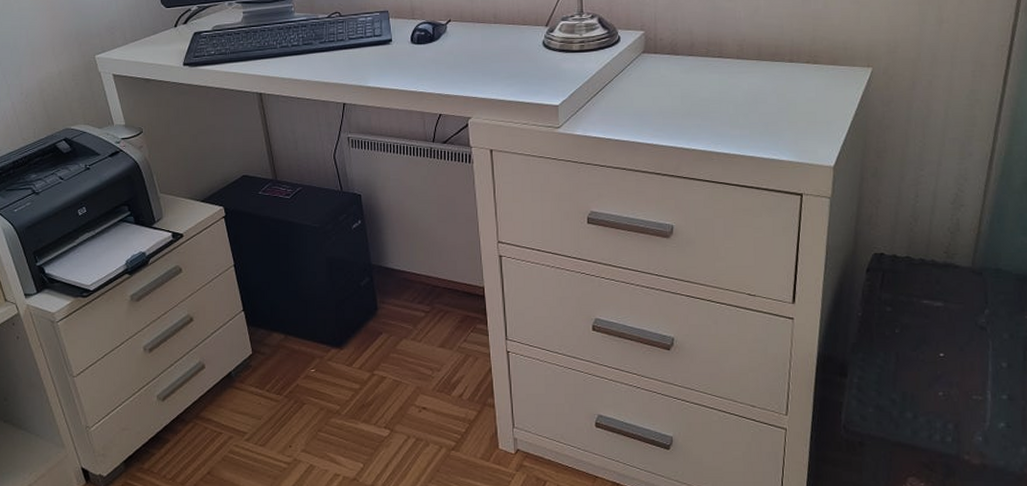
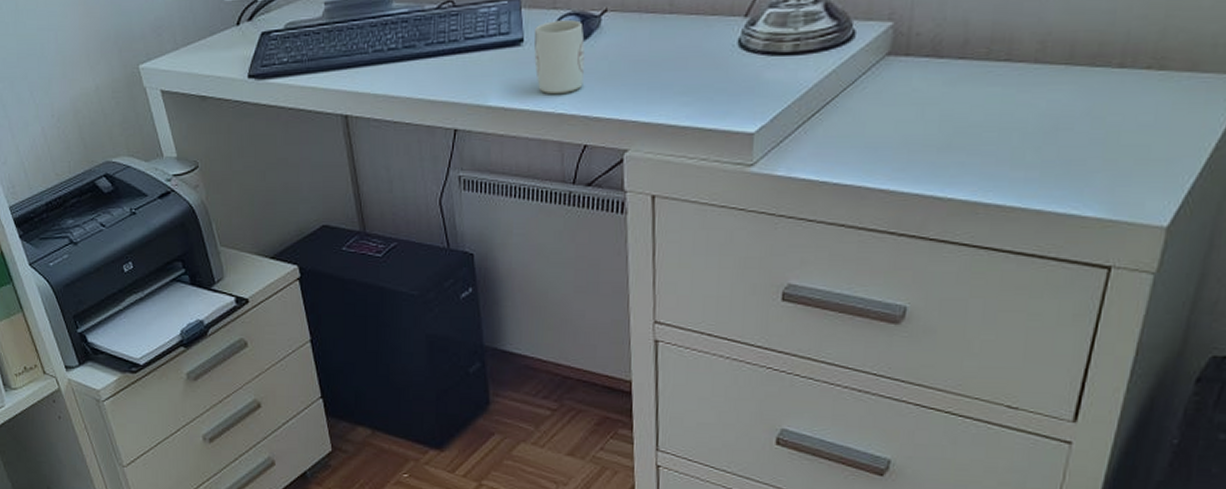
mug: none [399,27,437,78] -> present [533,20,586,94]

